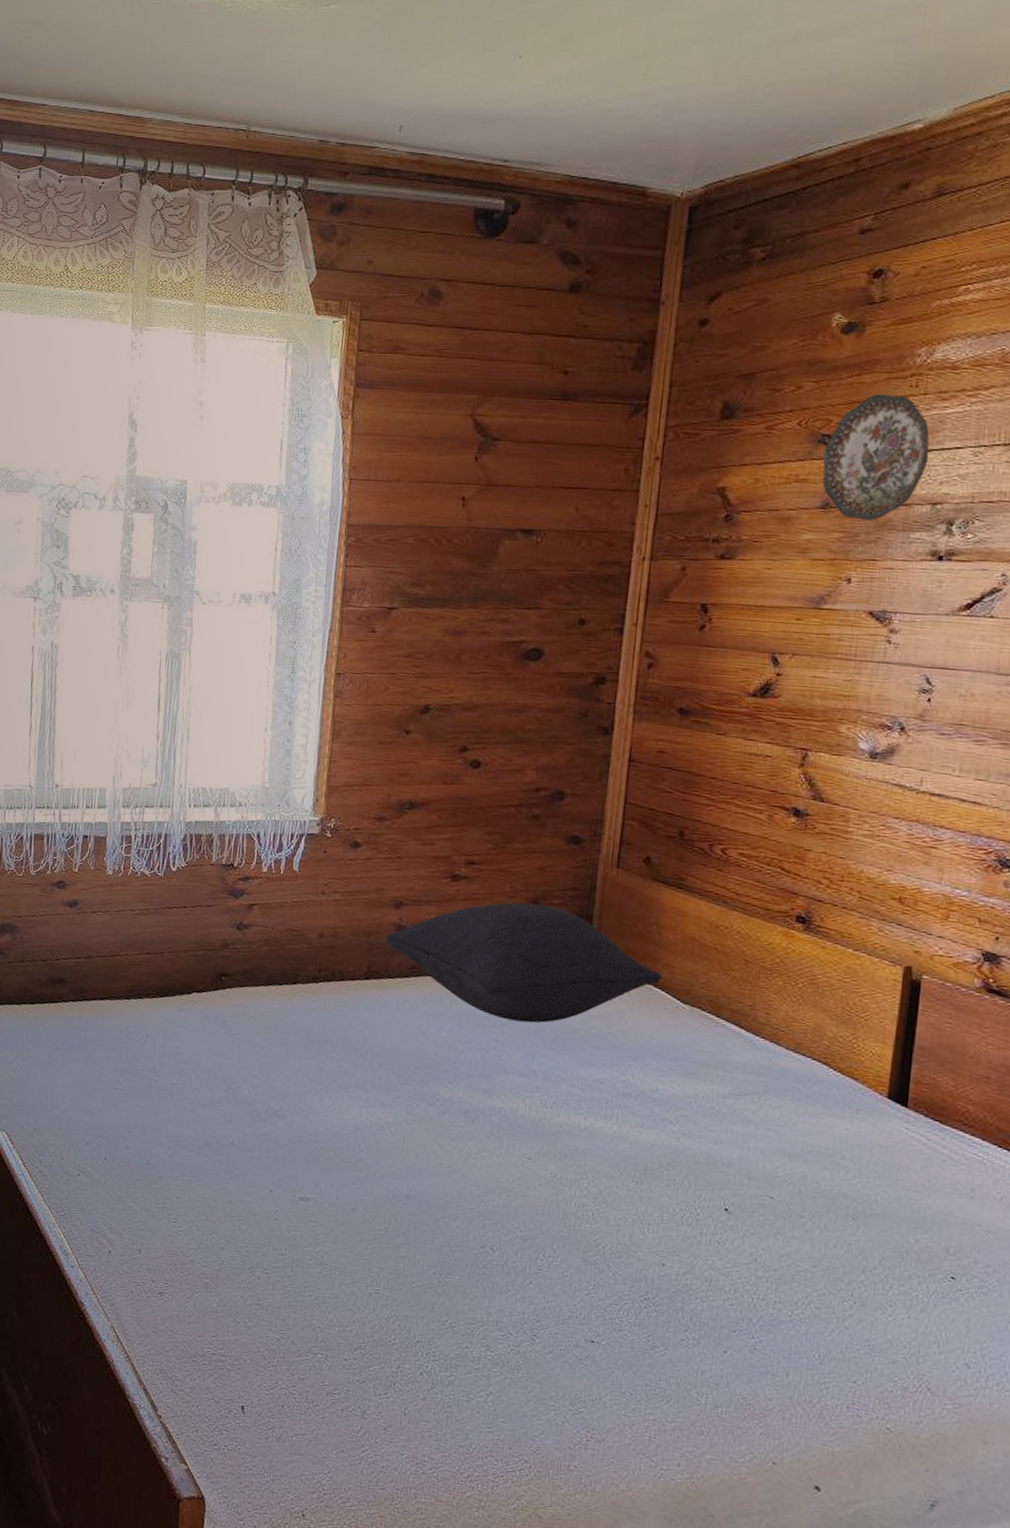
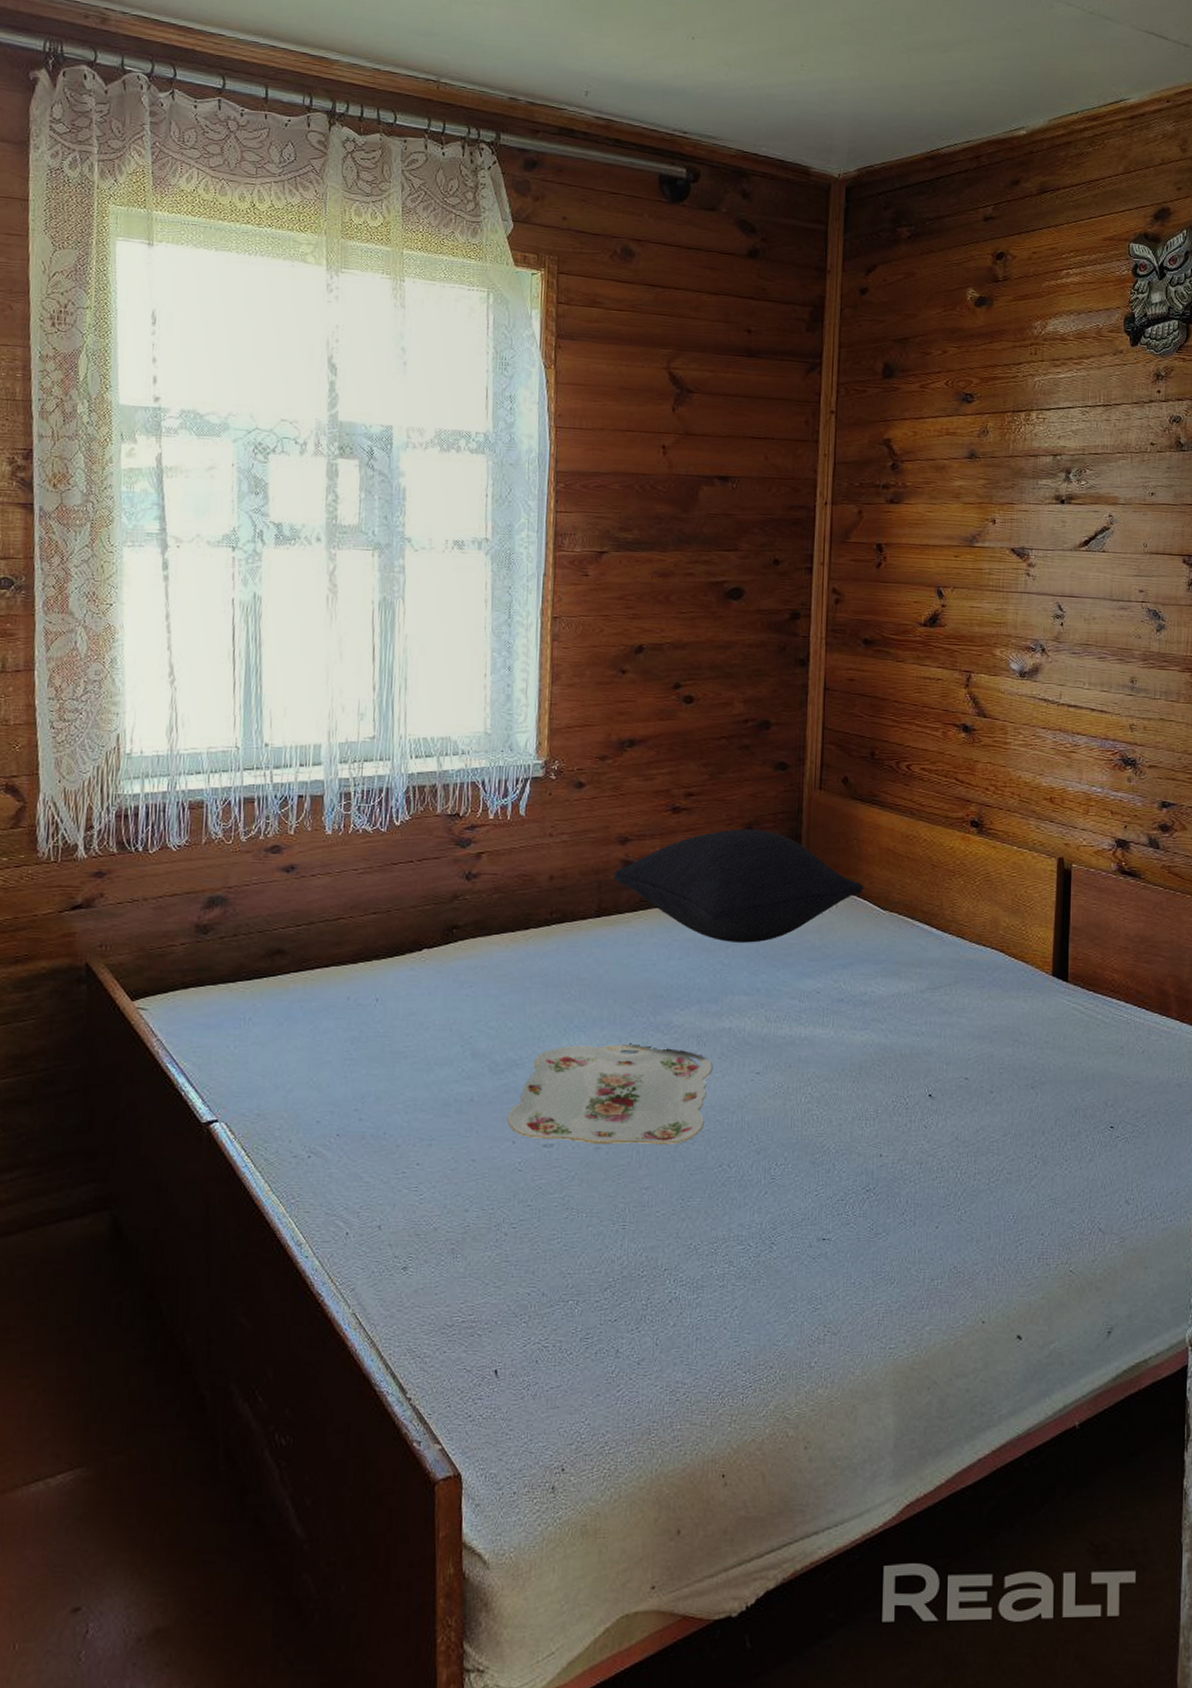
serving tray: none [265,1104,480,1218] -> present [506,1044,713,1145]
decorative plate: present [822,393,930,521] -> none [967,359,1049,469]

